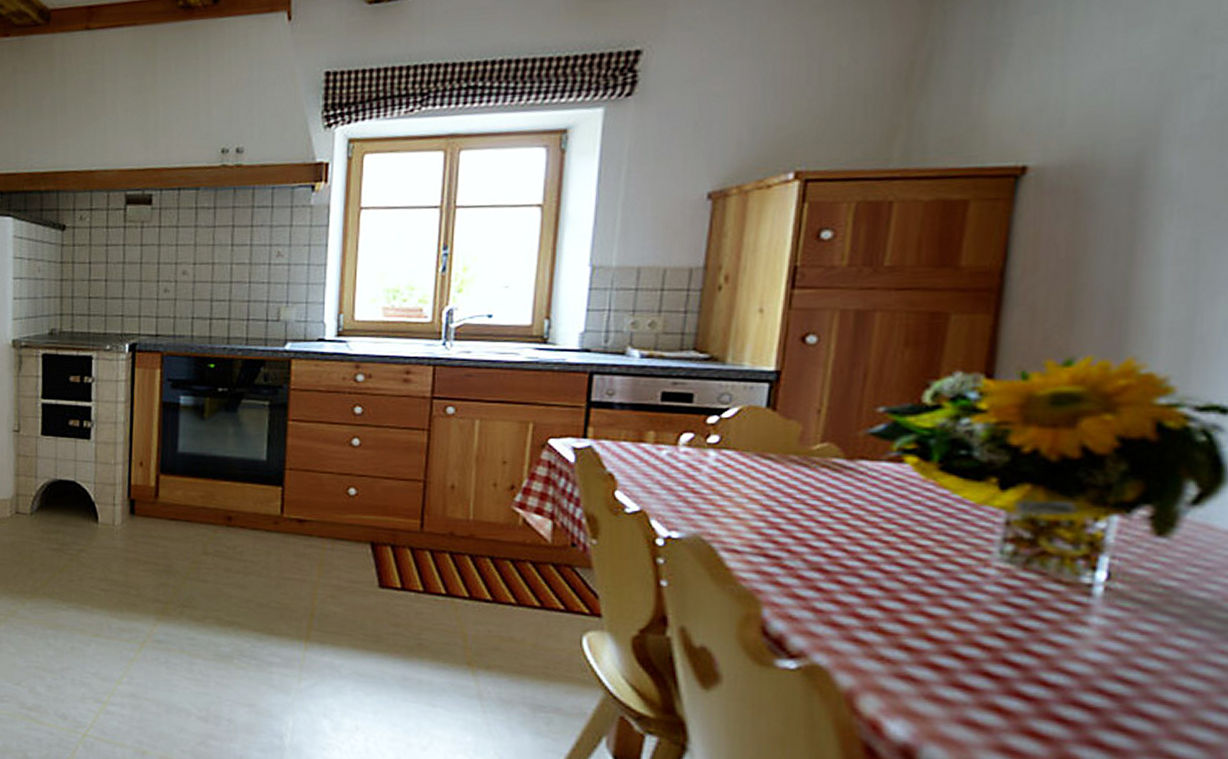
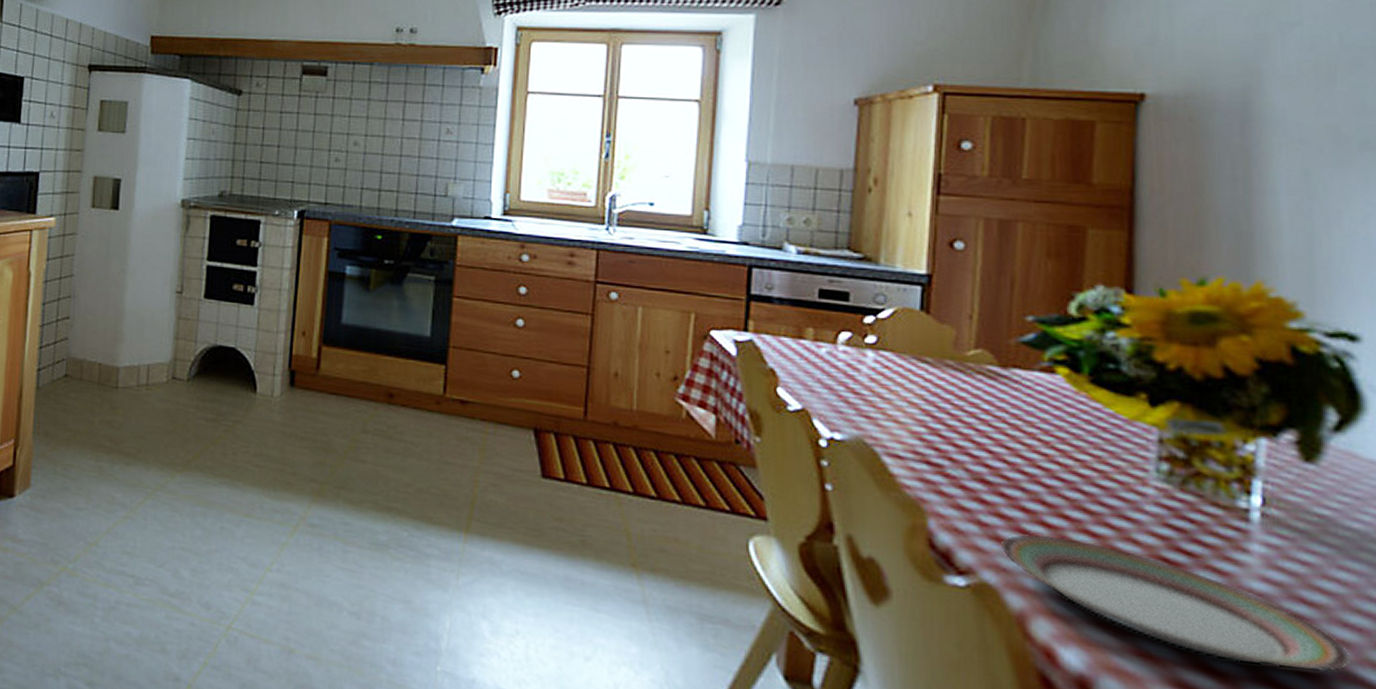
plate: none [833,617,1181,732] -> present [1000,533,1351,672]

